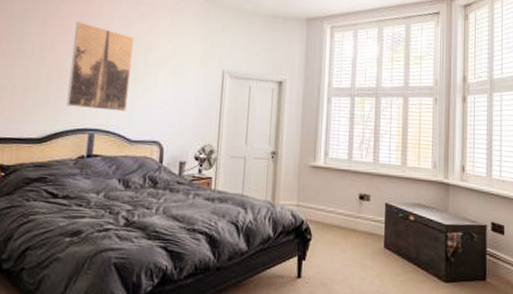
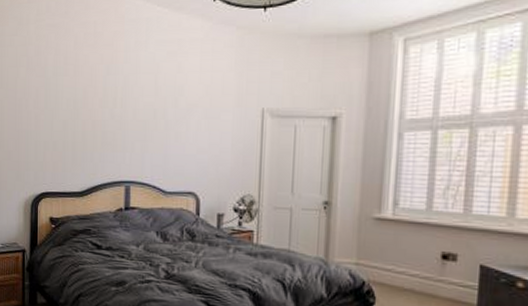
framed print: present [66,22,134,112] -> none [102,70,163,162]

